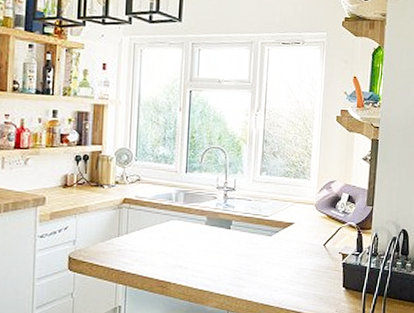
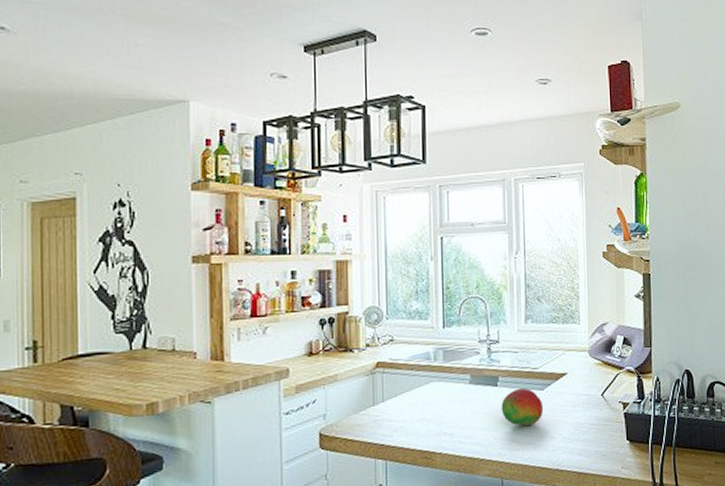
fruit: none [232,232,271,266] -> present [501,387,544,426]

